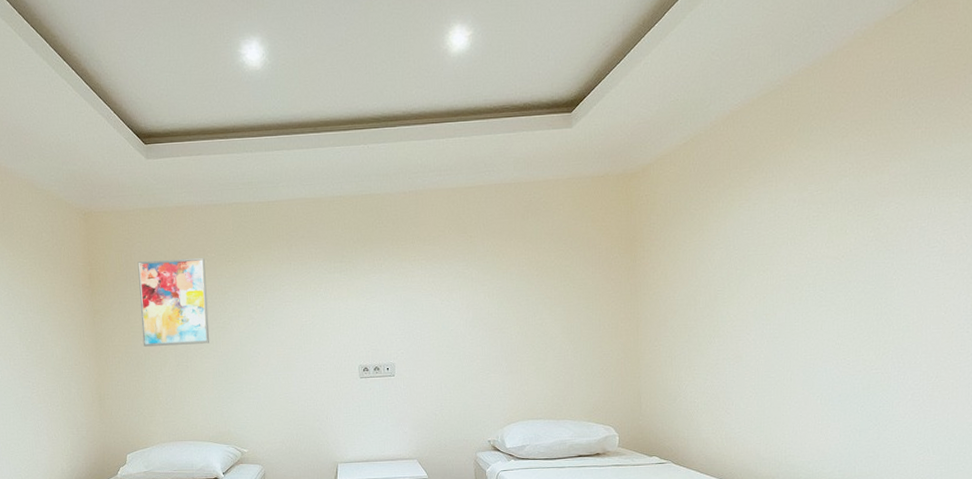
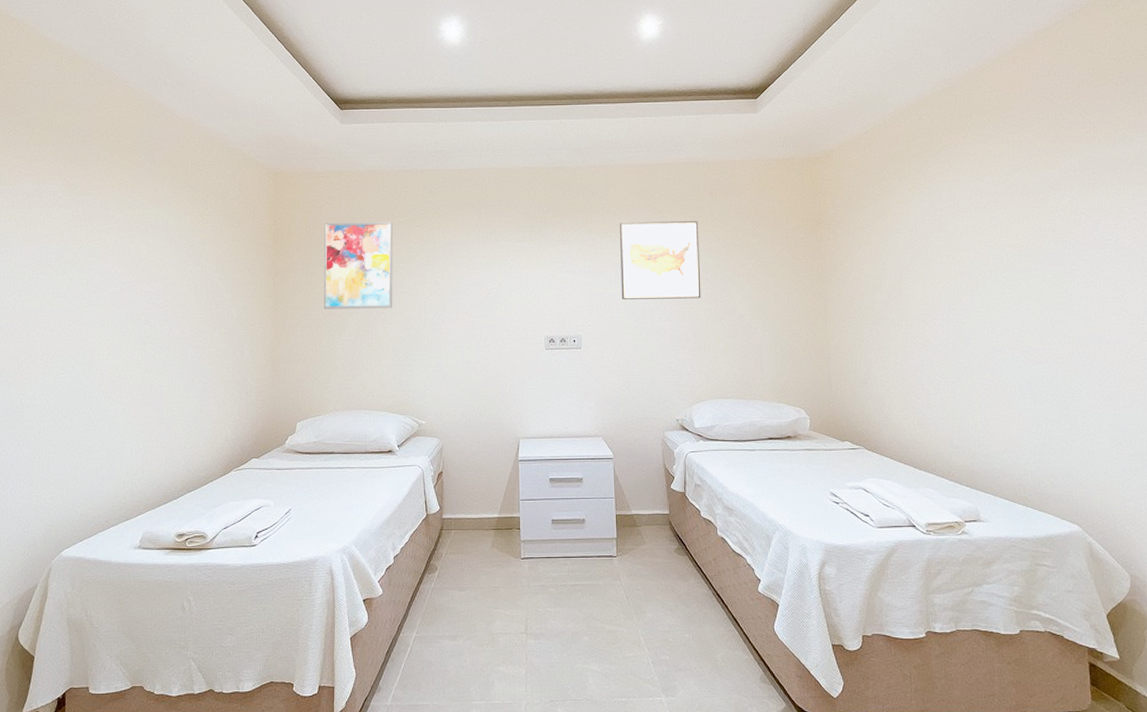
wall art: none [430,244,513,327] -> present [619,220,701,299]

